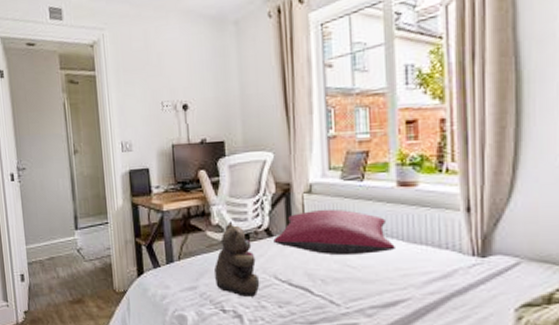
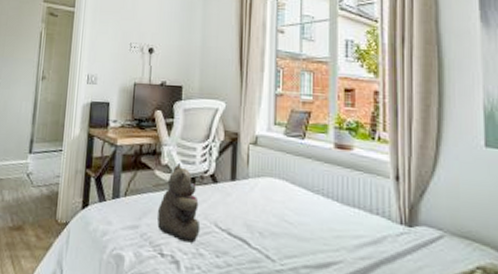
pillow: present [273,209,395,256] -> none [217,161,330,211]

